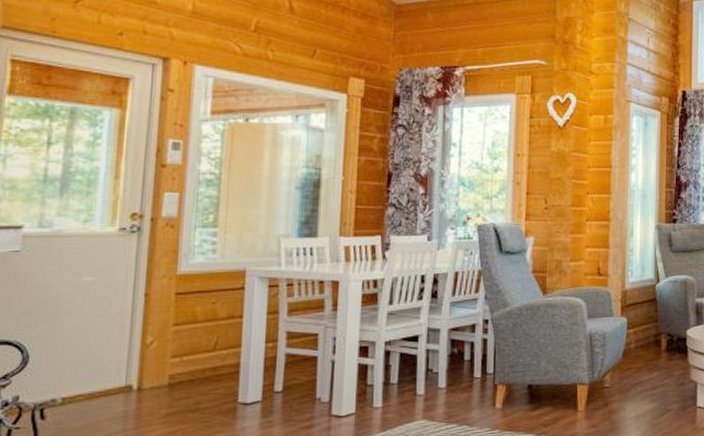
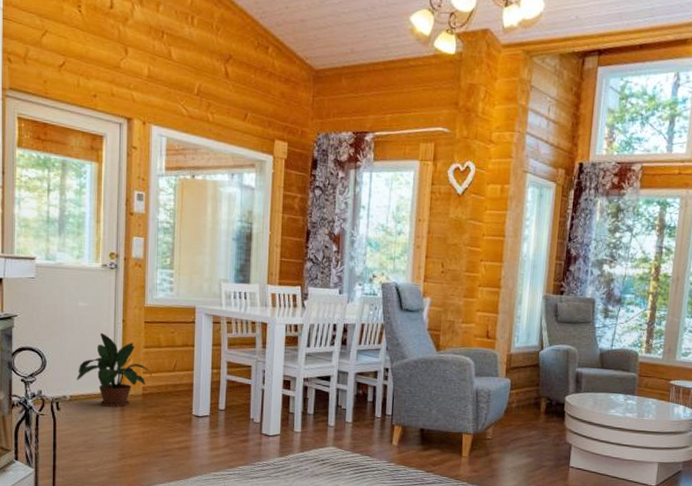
potted plant: none [73,313,186,406] -> present [76,333,154,407]

